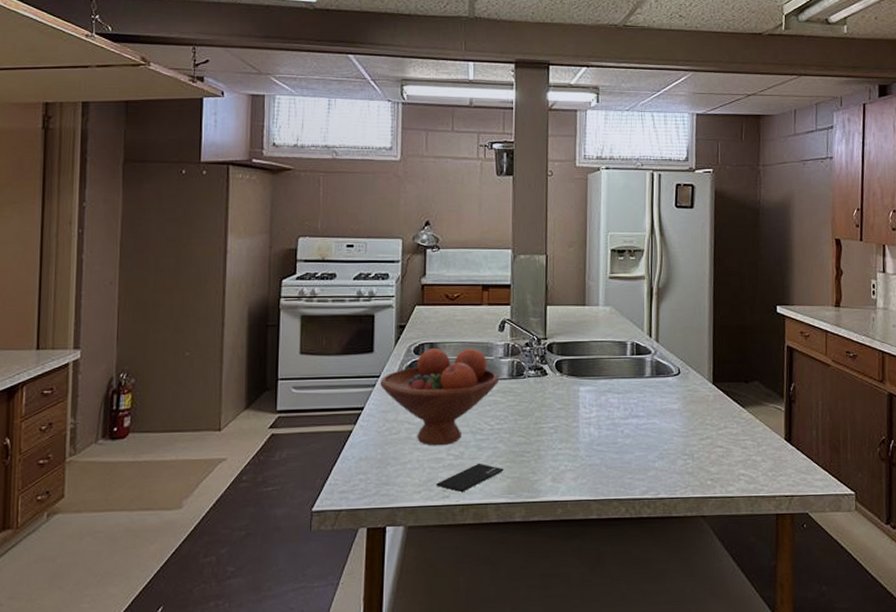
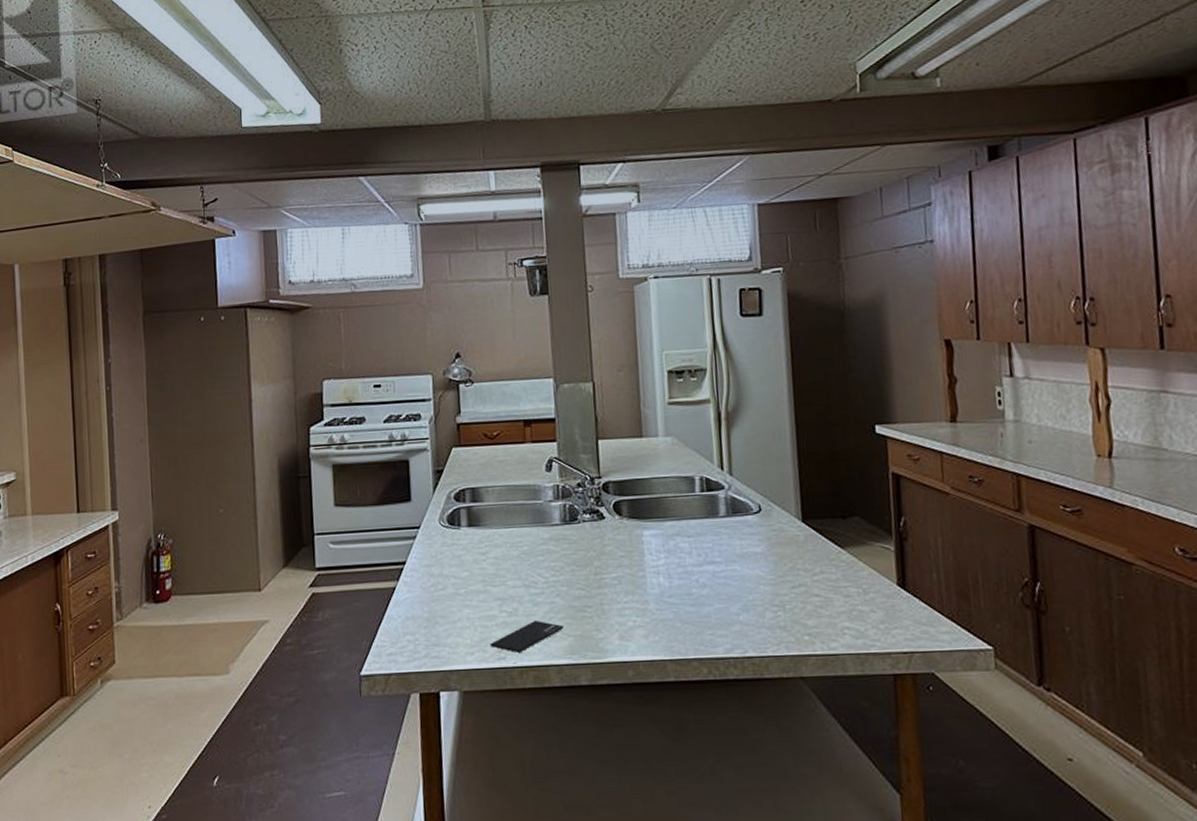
fruit bowl: present [380,348,500,446] -> none [421,491,551,602]

